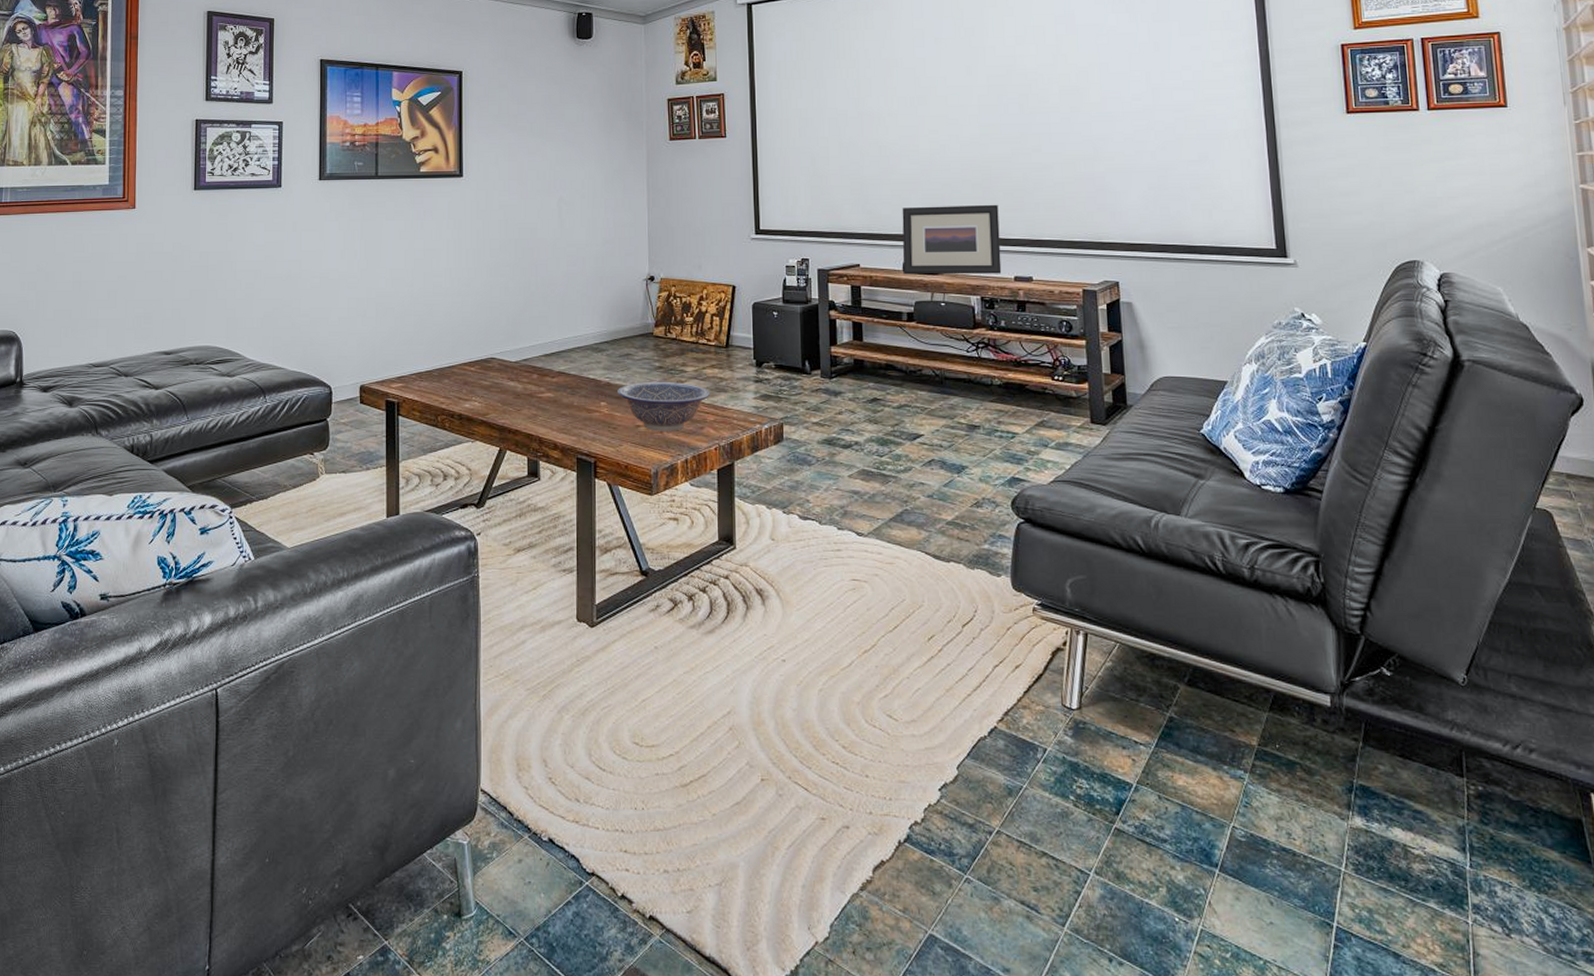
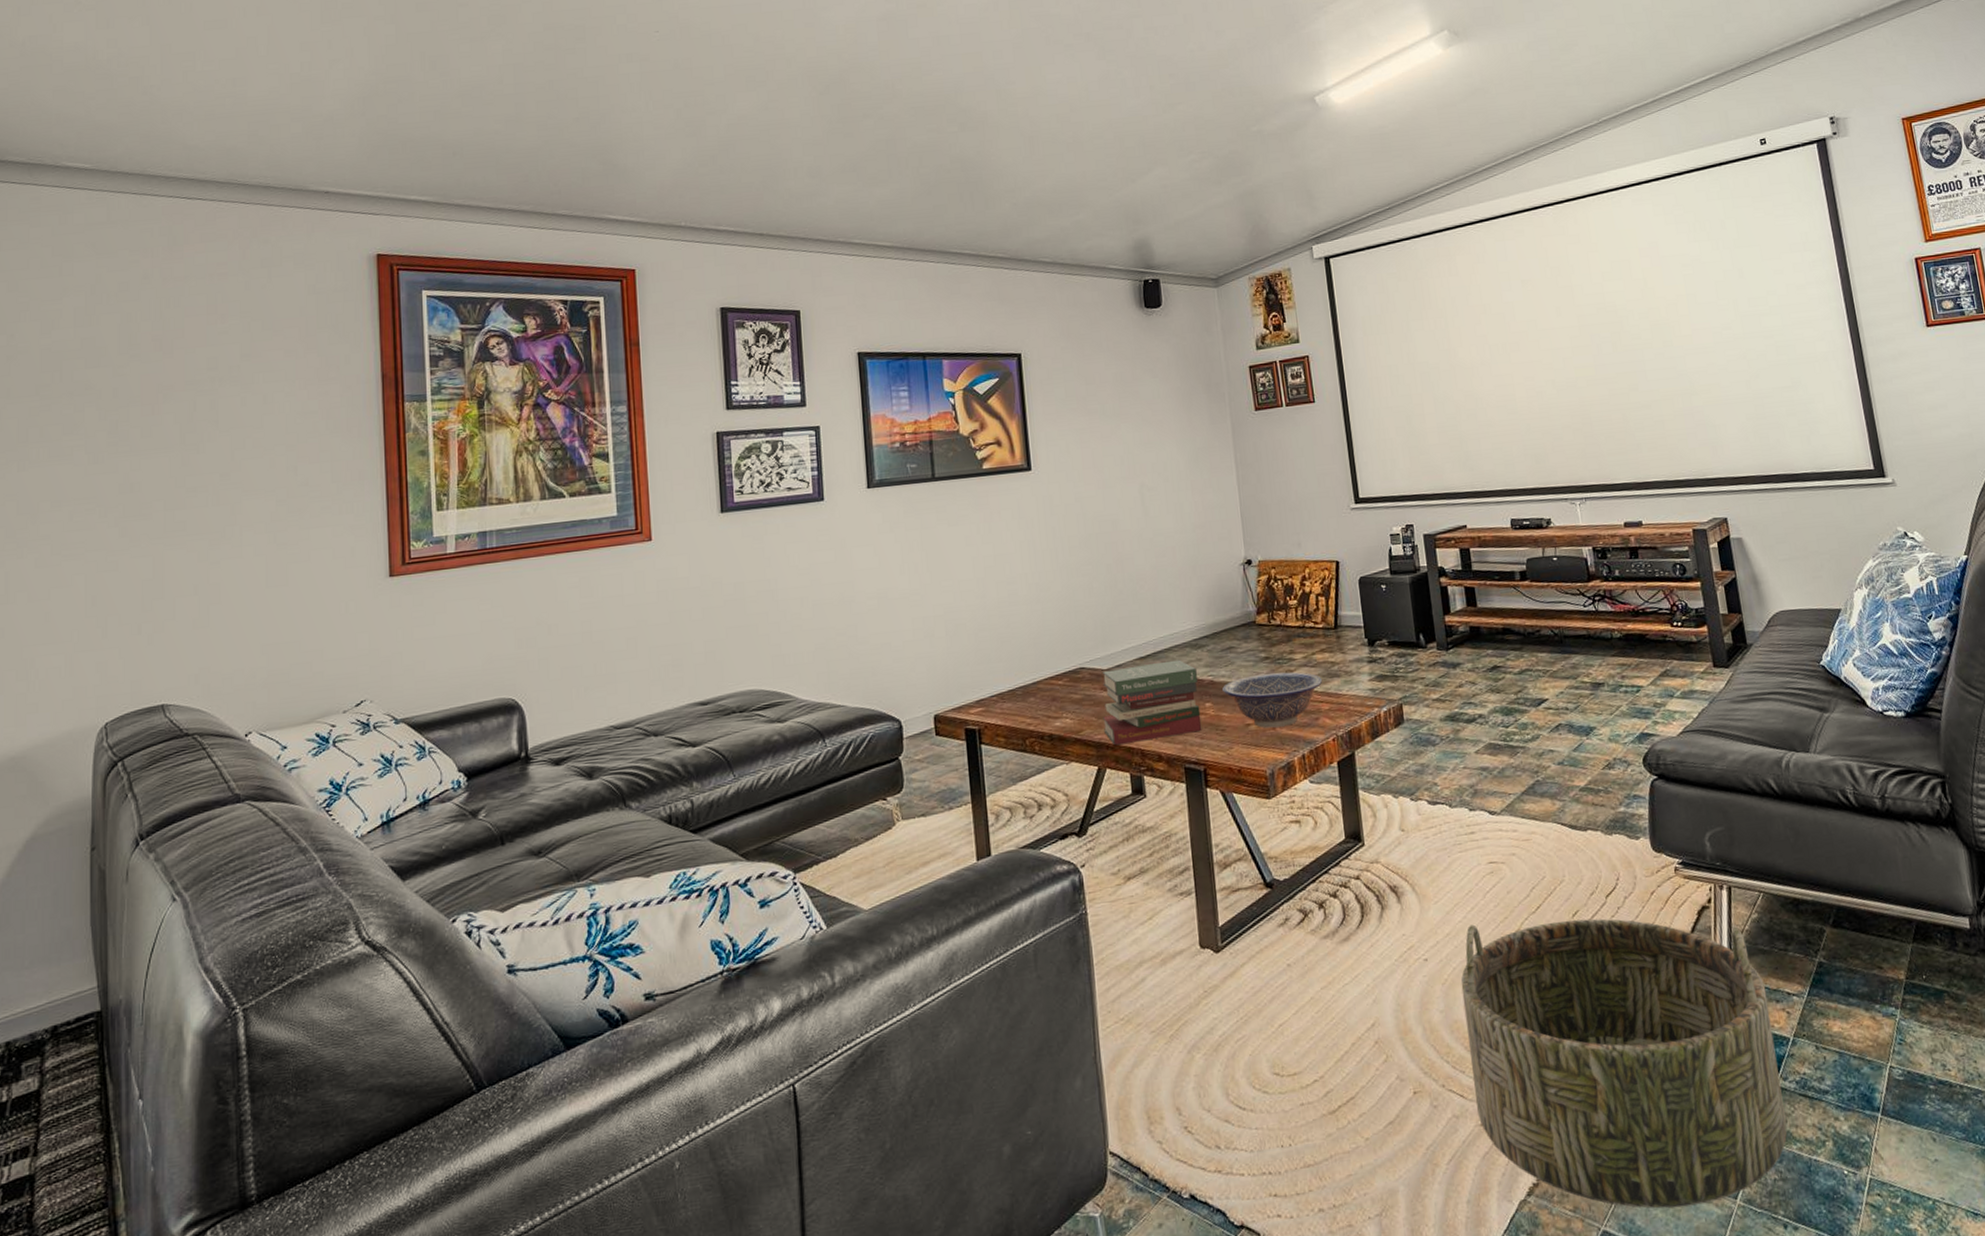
books: none [508,360,596,431] -> present [1103,659,1202,746]
basket: none [815,634,1122,926] -> present [1460,918,1788,1208]
picture frame: present [902,204,1002,275] -> none [1504,449,1611,532]

